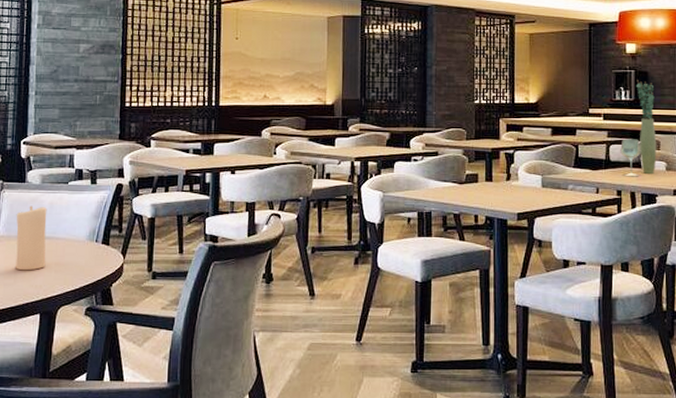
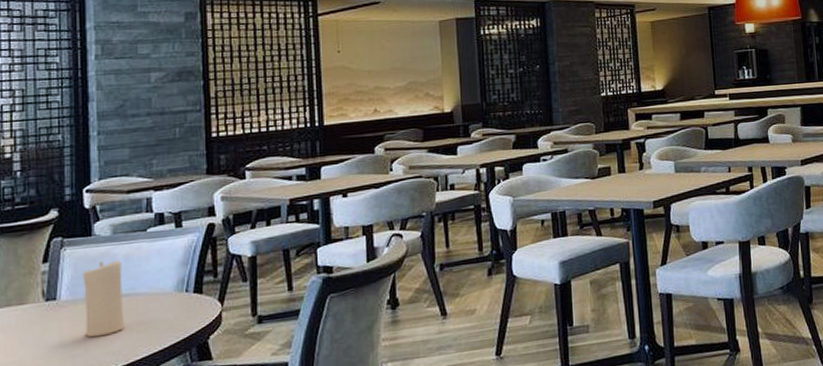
wine glass: present [620,139,641,177] -> none [747,115,768,153]
vase: present [636,80,657,175] -> none [757,58,783,149]

